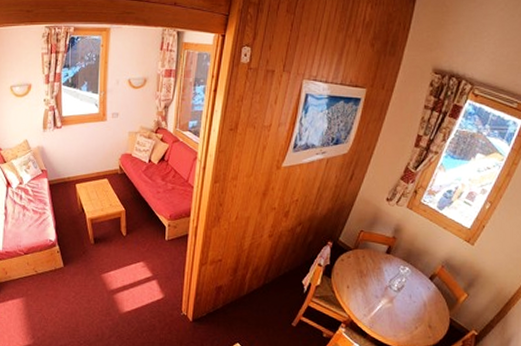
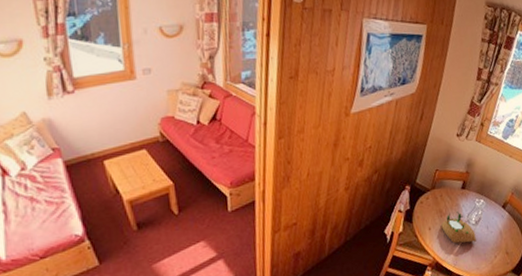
succulent planter: none [360,275,396,308] -> present [441,211,476,244]

